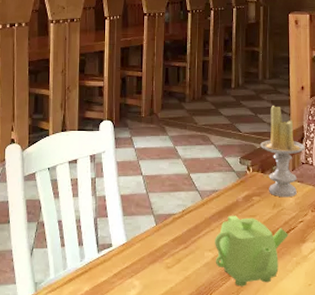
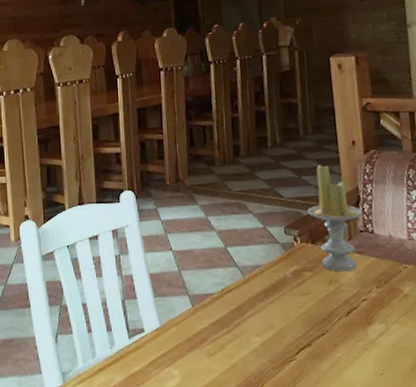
teapot: present [215,215,288,287] -> none [262,294,350,376]

